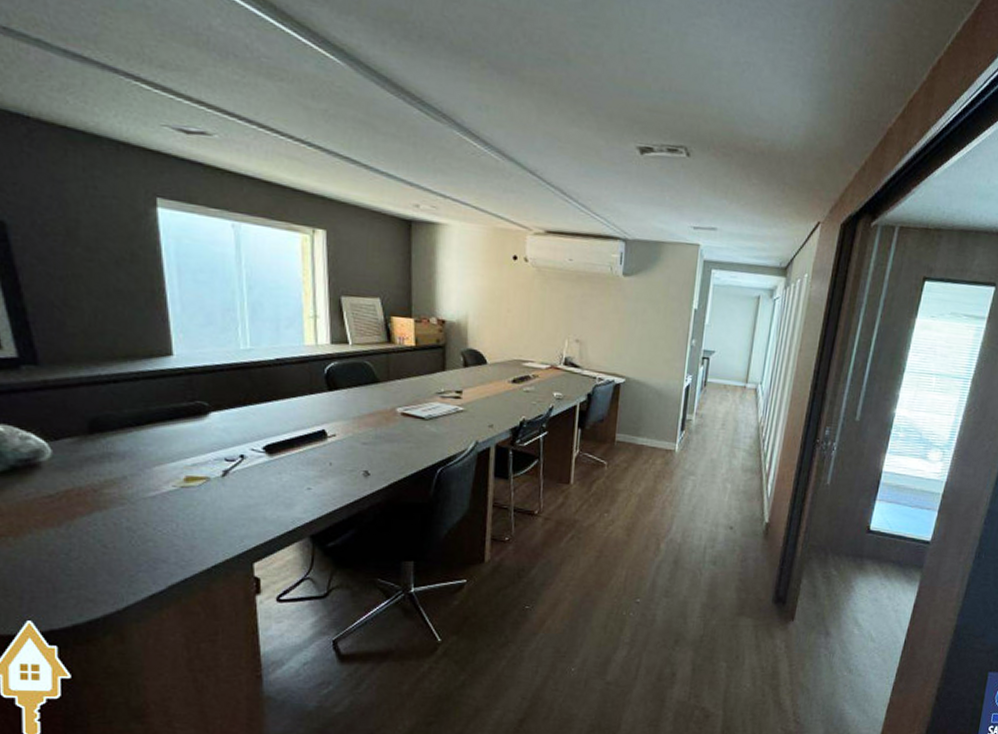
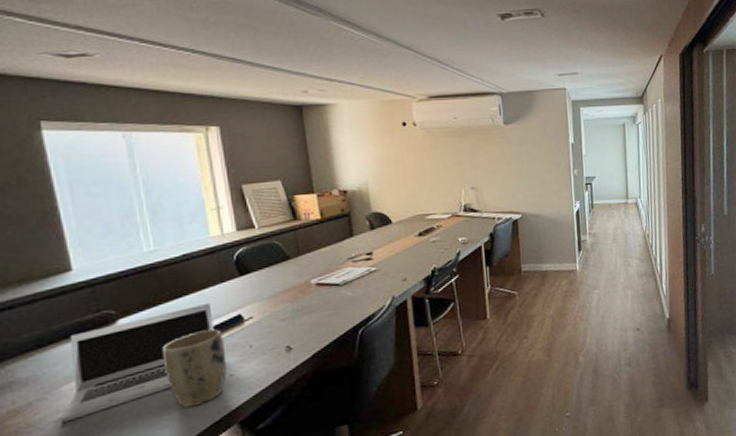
laptop: none [150,412,298,502] -> present [60,302,214,423]
plant pot: none [247,439,307,512] -> present [161,329,227,408]

